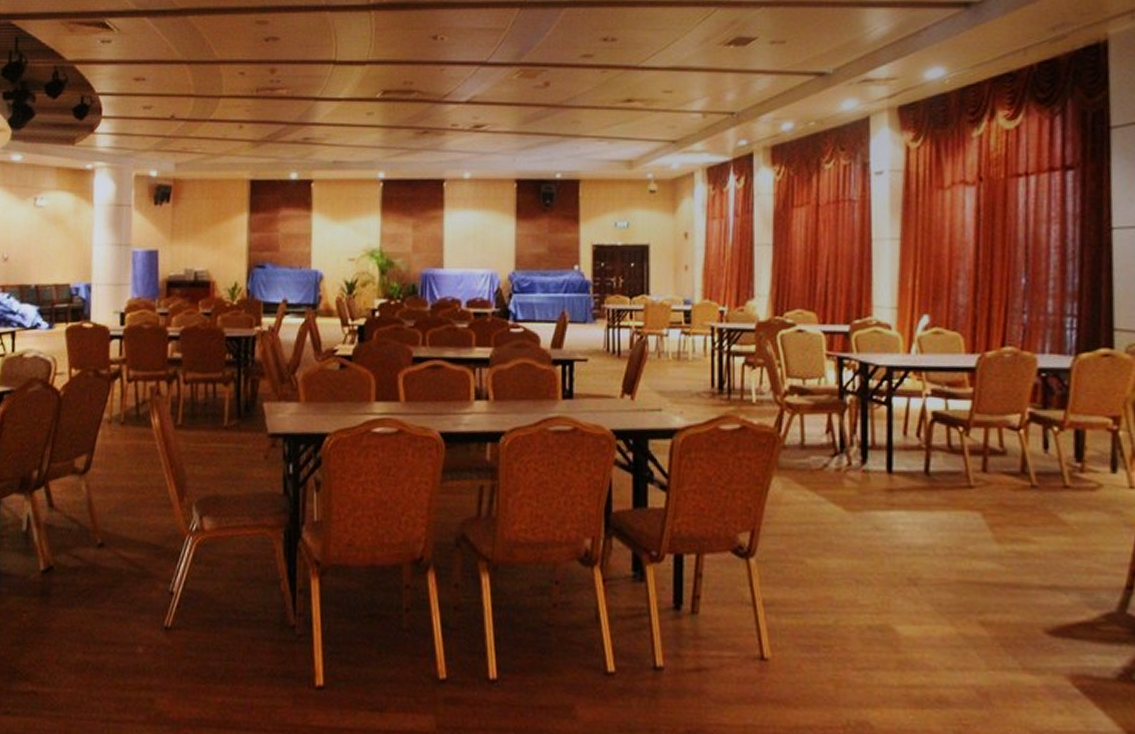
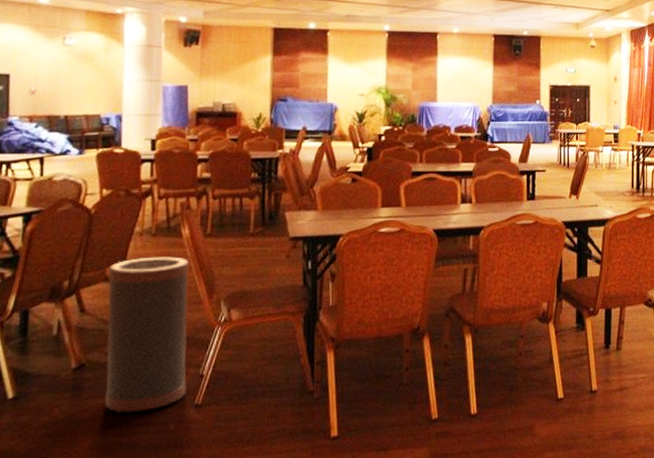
trash can: none [72,448,159,628] -> present [104,257,189,414]

